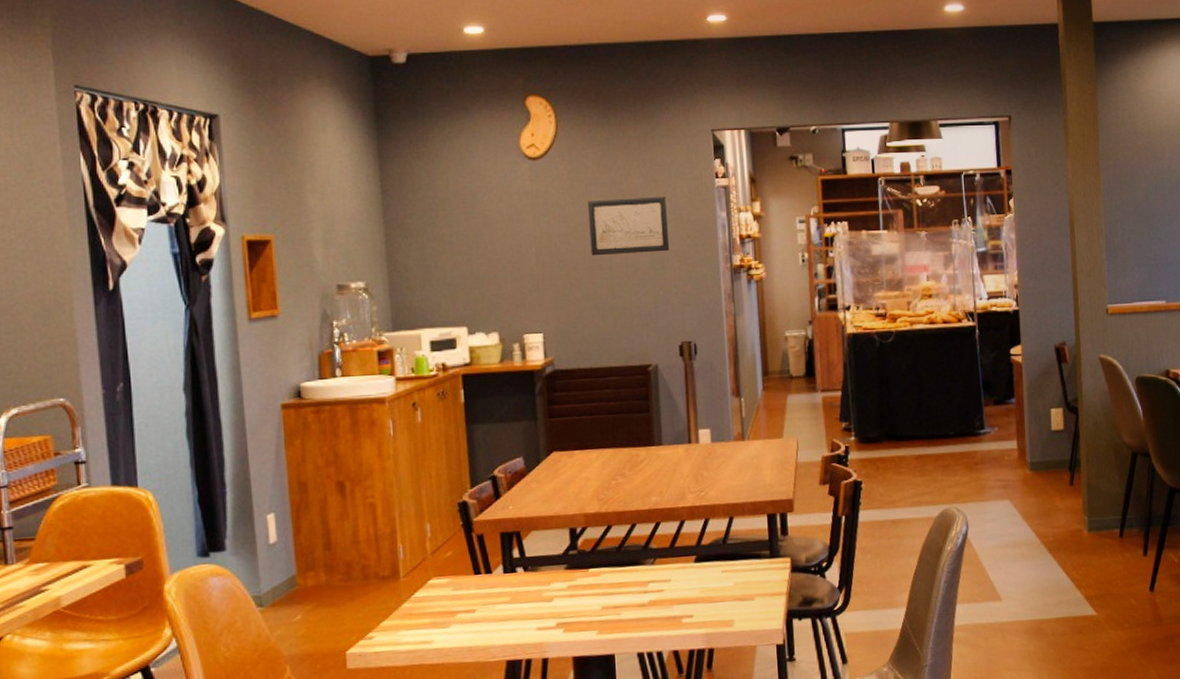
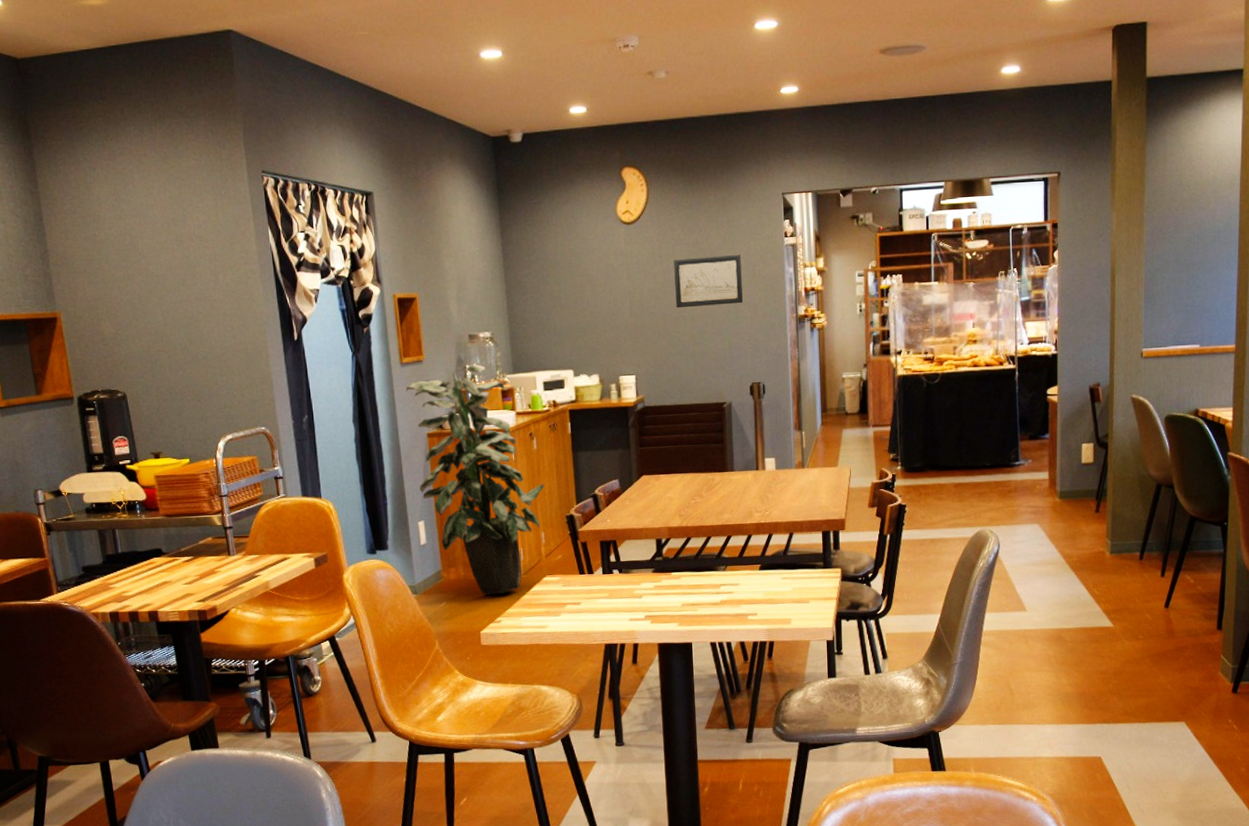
indoor plant: none [254,320,431,605] -> present [405,364,545,595]

